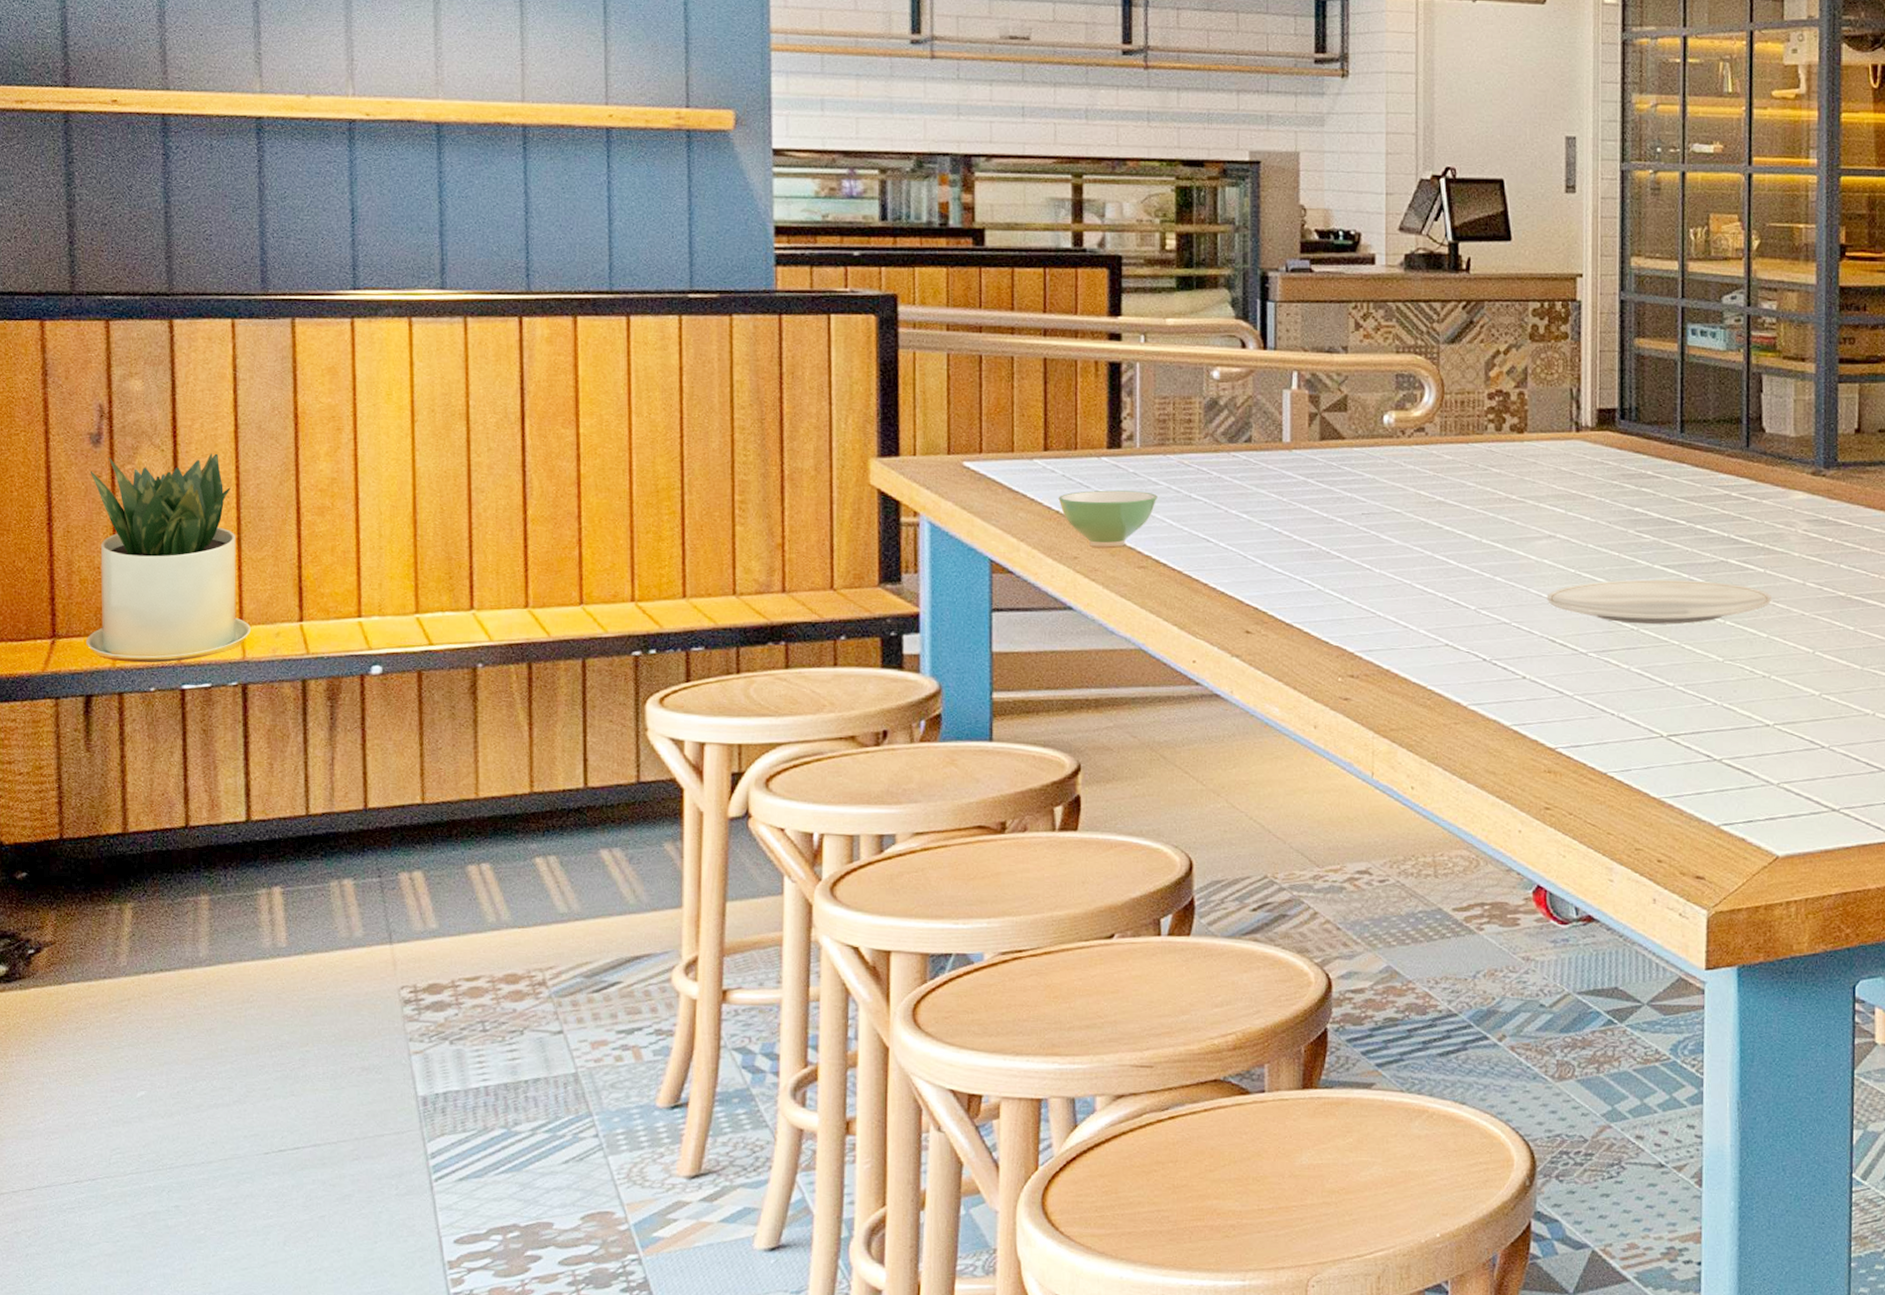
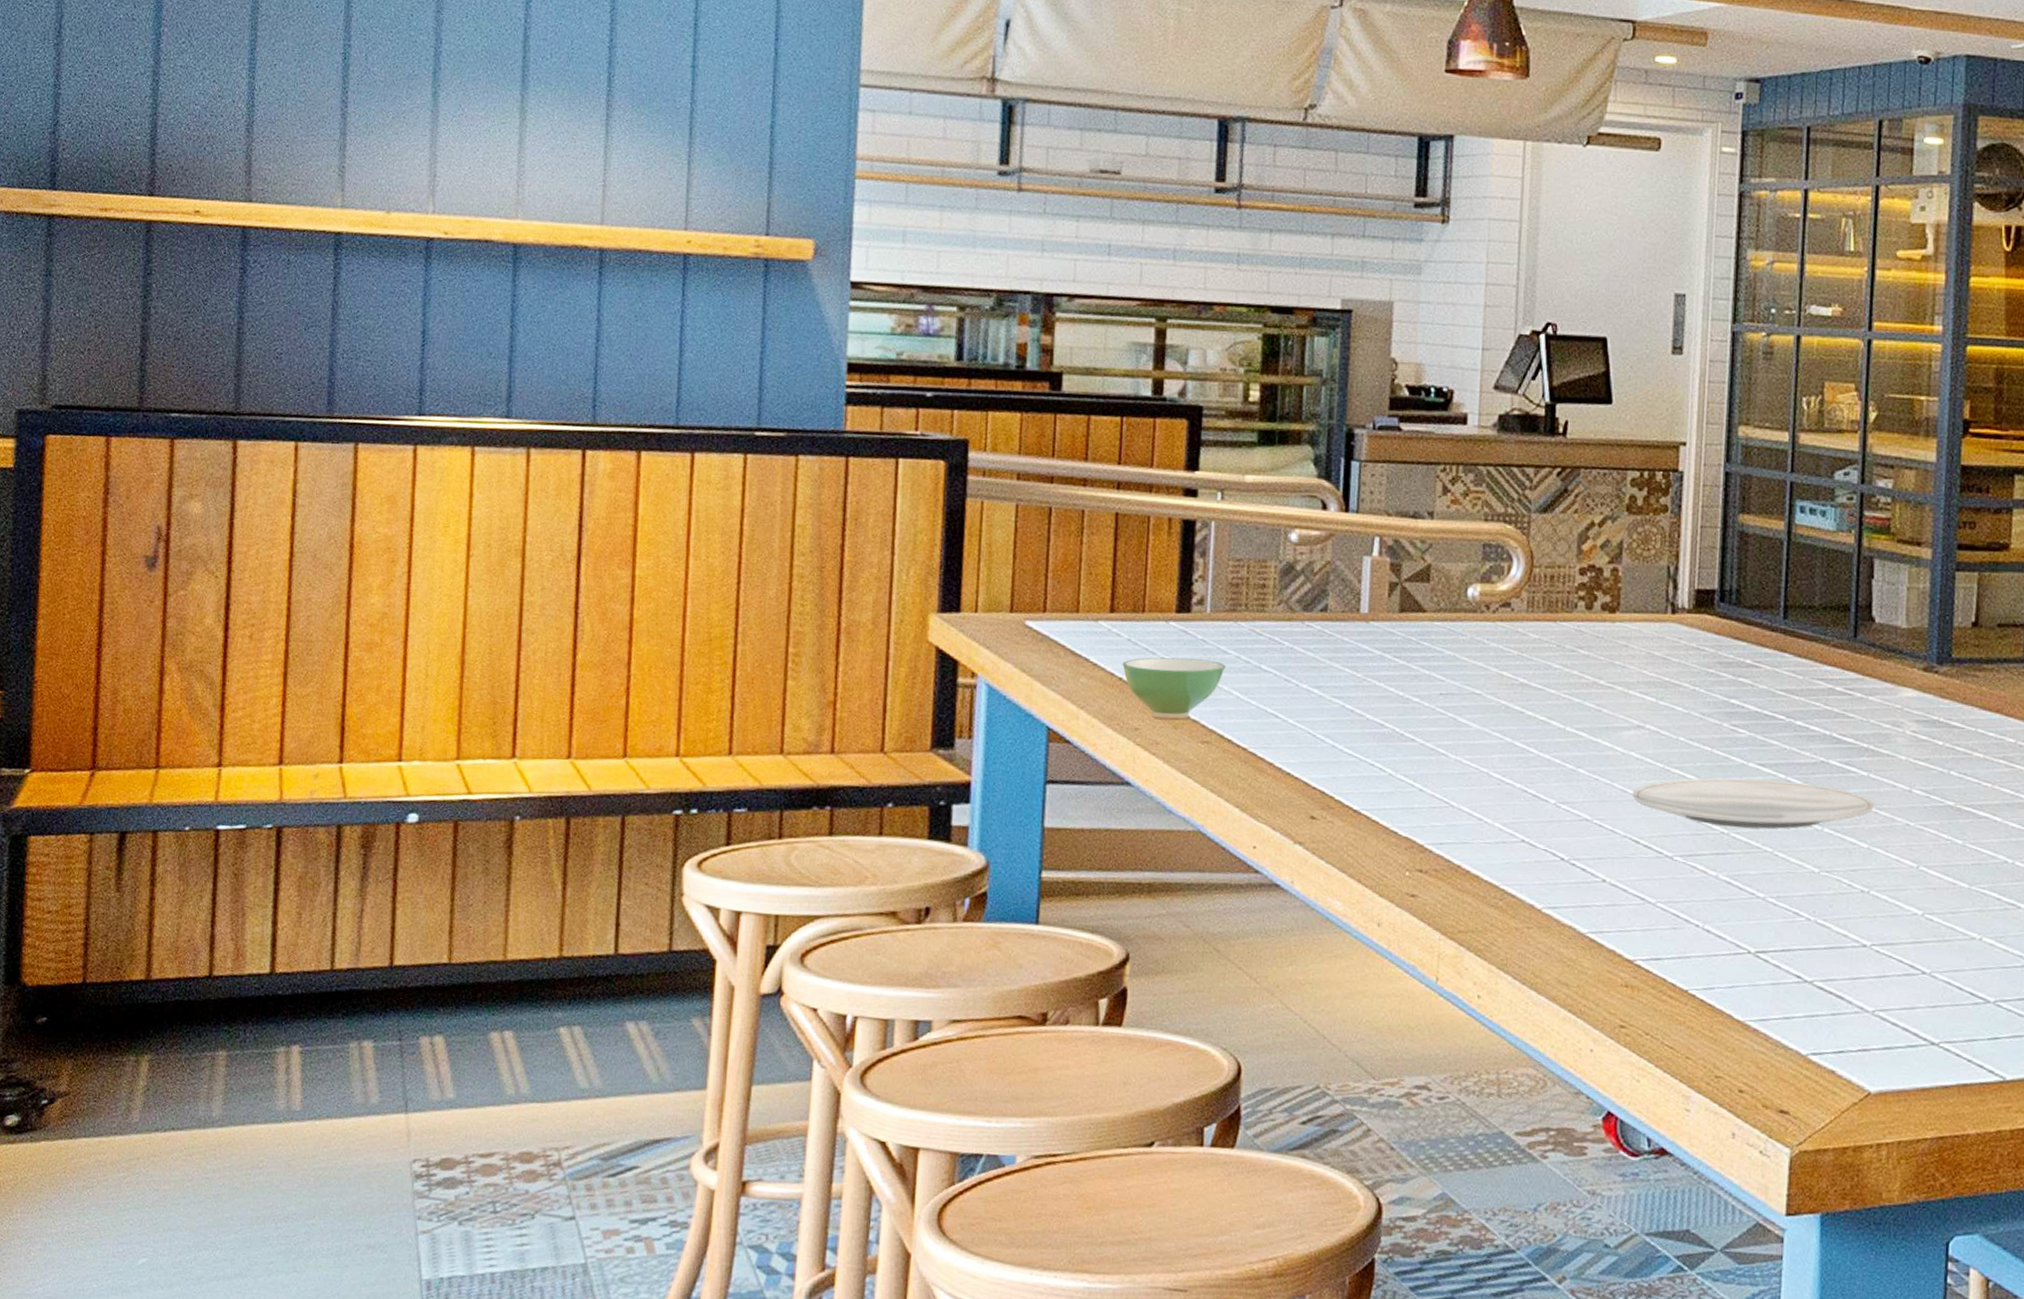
planter: present [86,453,252,663] -> none [125,581,291,801]

